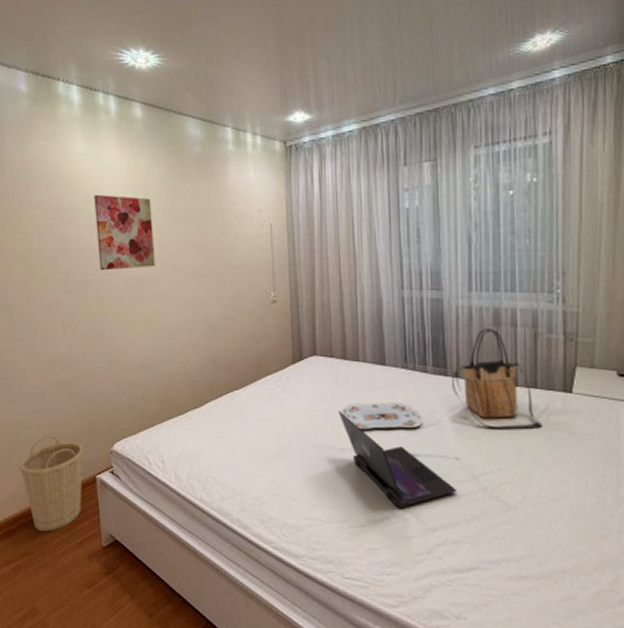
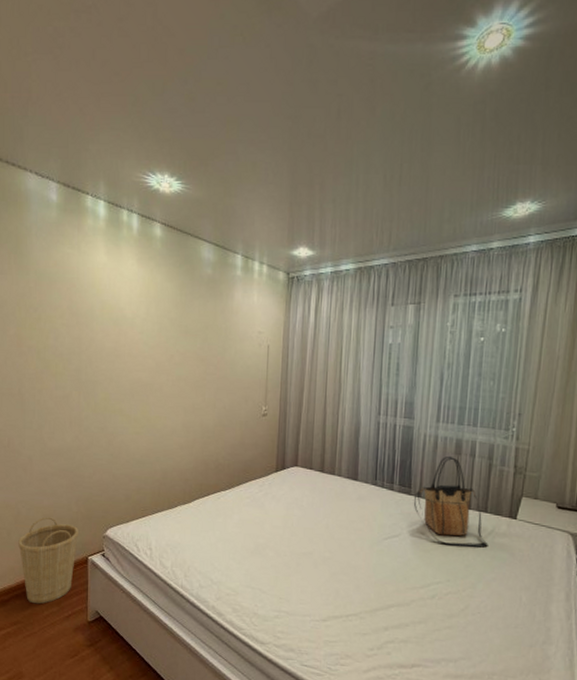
wall art: present [94,194,155,271] -> none [109,302,162,373]
laptop: present [338,411,458,508] -> none [312,518,410,608]
serving tray: present [344,401,423,430] -> none [317,512,385,538]

